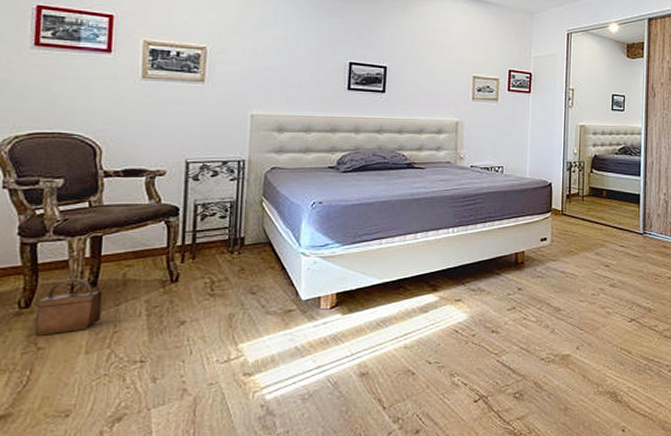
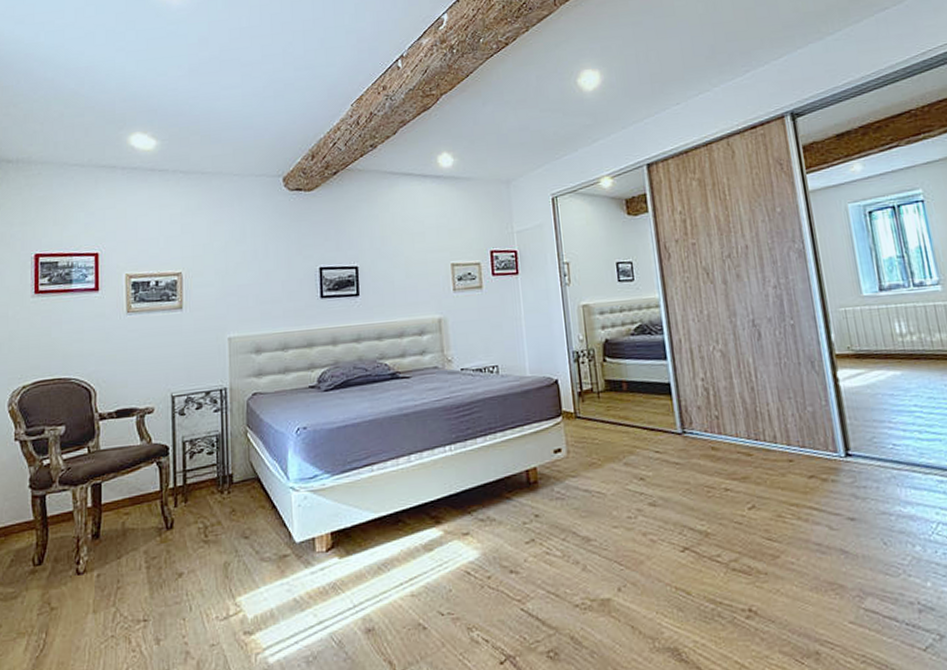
handbag: present [34,278,102,336] -> none [47,530,105,595]

